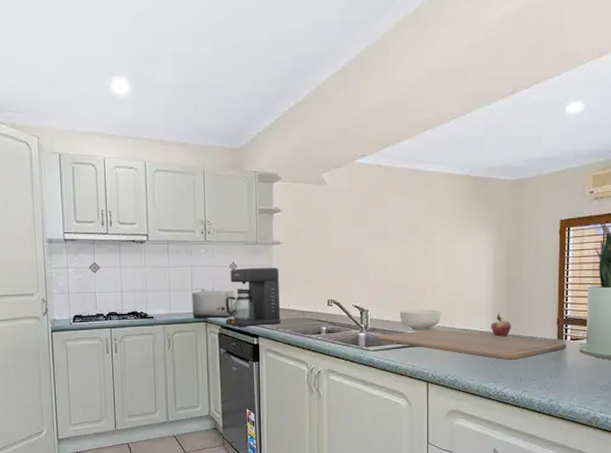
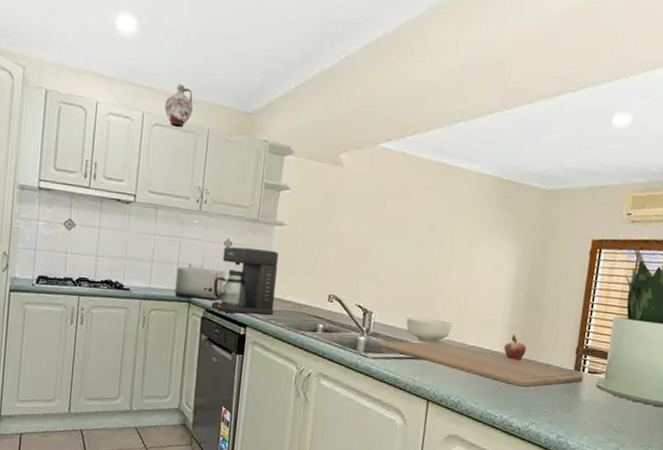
ceramic jug: none [163,133,188,171] -> present [164,84,194,128]

